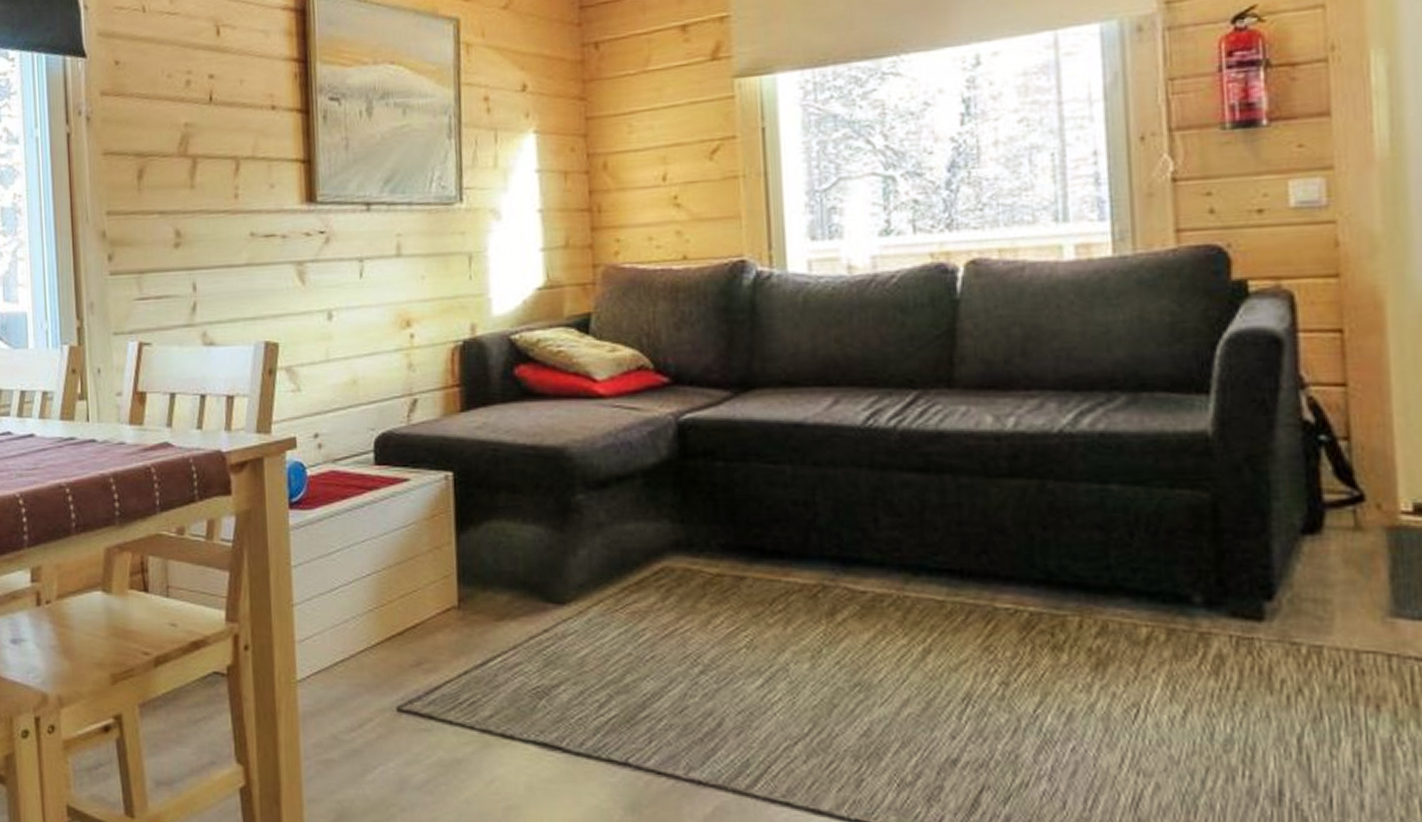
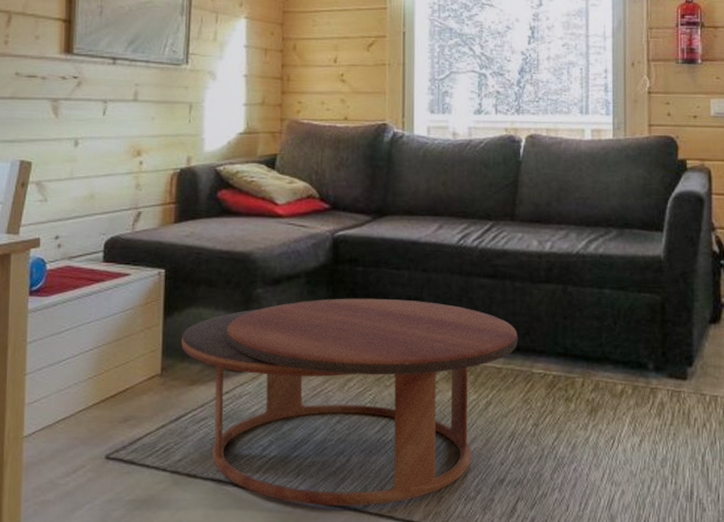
coffee table: none [480,504,970,786] -> present [181,298,518,506]

